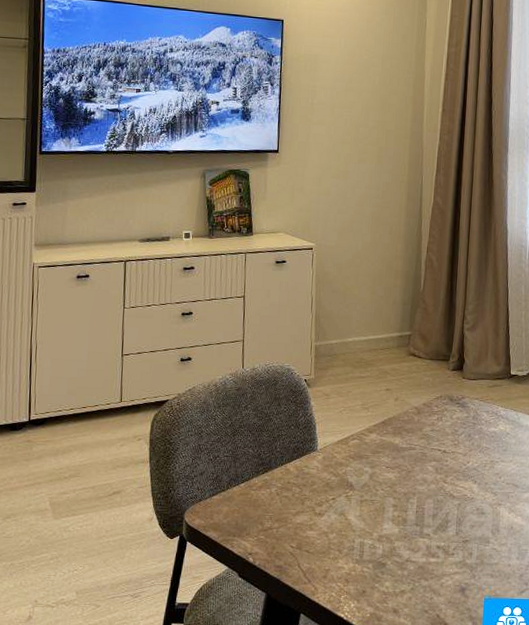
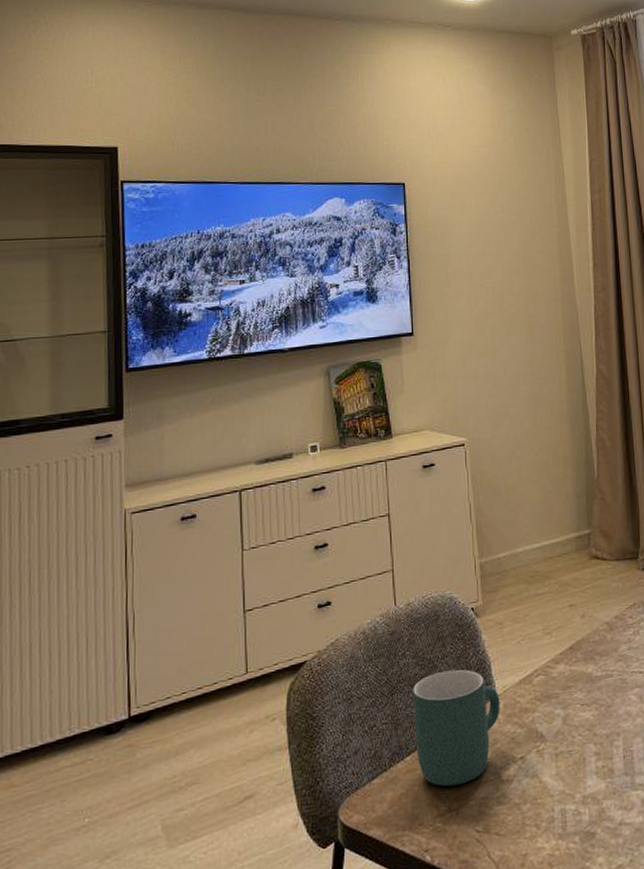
mug: none [249,424,320,511] -> present [412,669,500,787]

